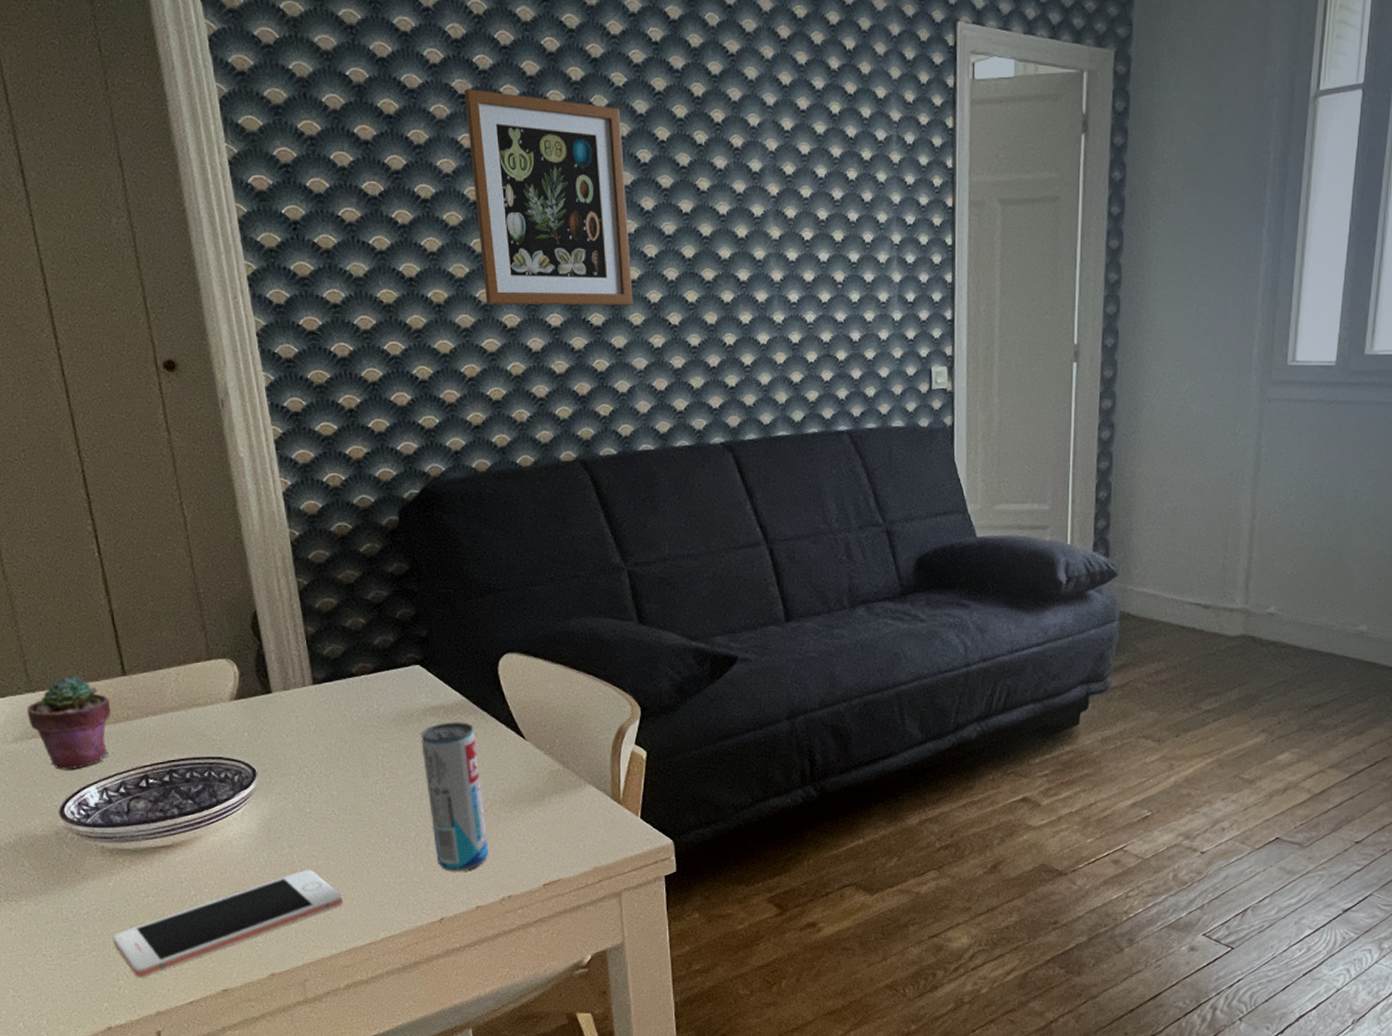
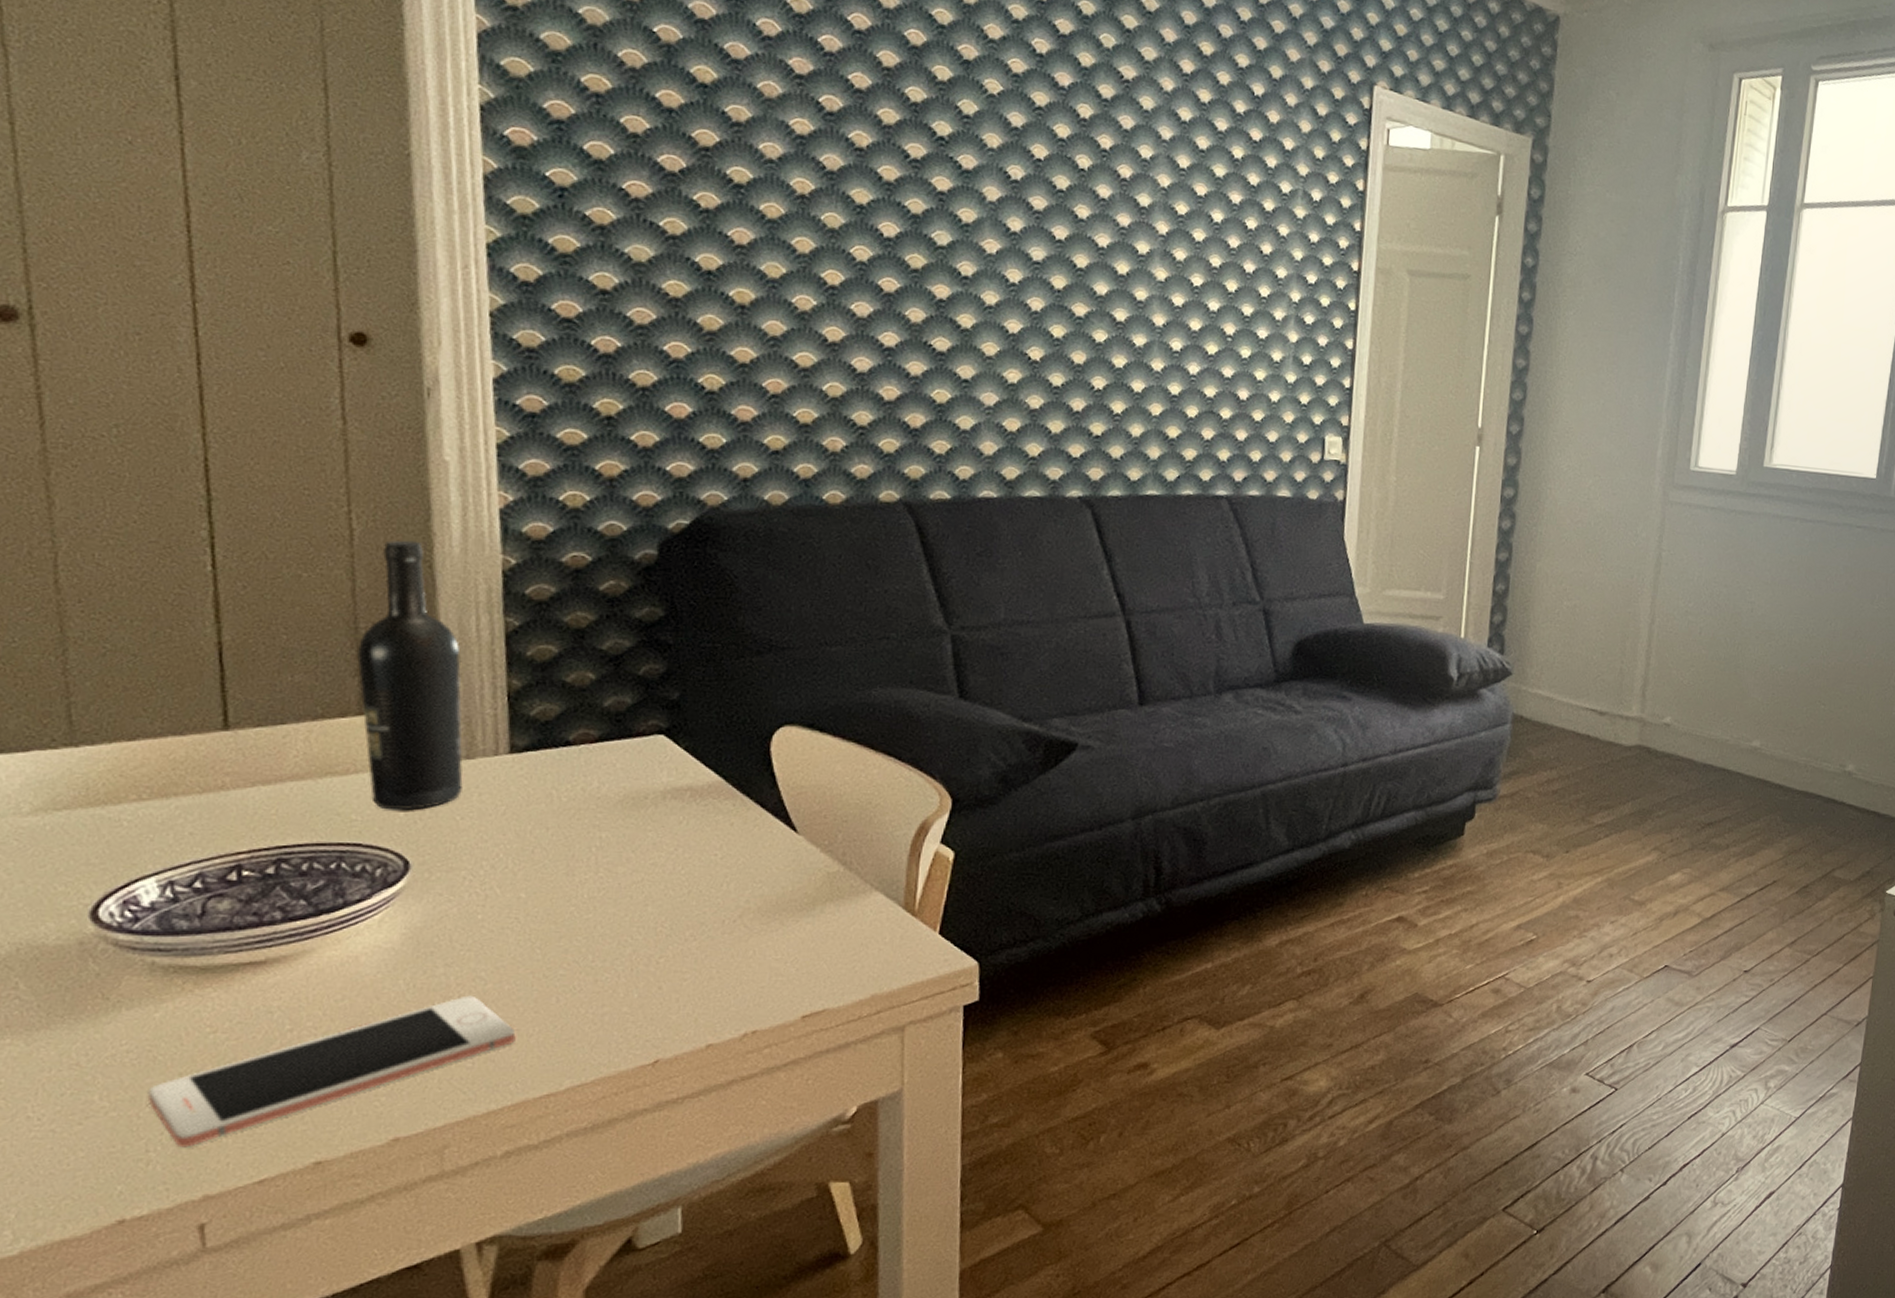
potted succulent: present [27,675,111,770] -> none [60,726,198,855]
wine bottle: none [200,522,284,731] -> present [356,540,463,811]
beverage can: present [421,722,490,871] -> none [654,808,734,999]
wall art: present [463,88,633,305] -> none [802,68,992,333]

